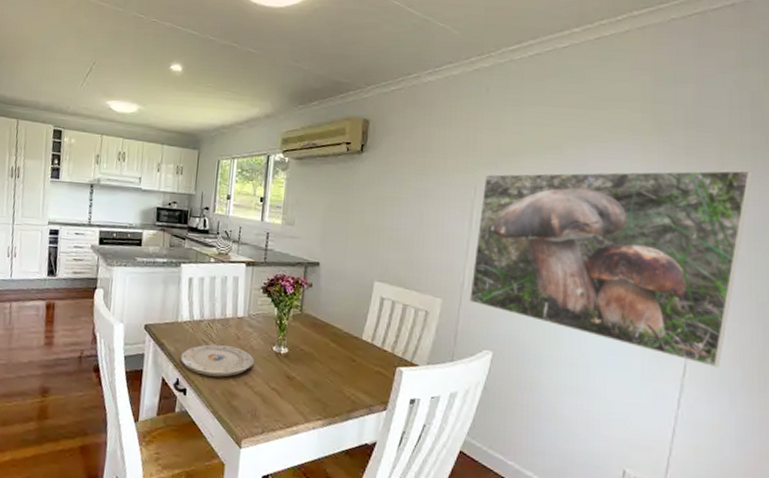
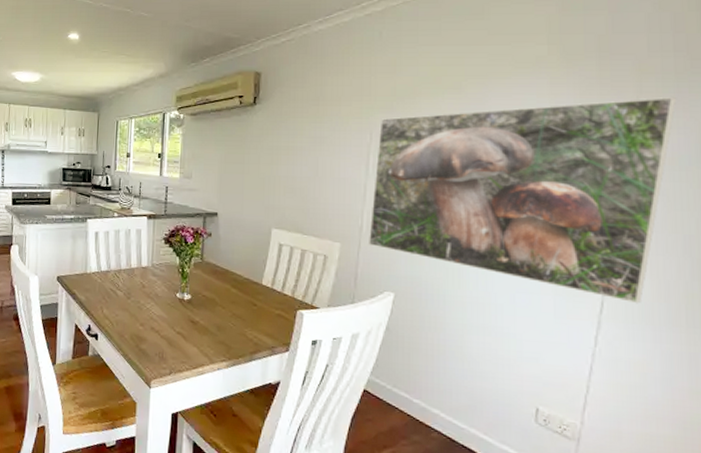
plate: present [180,344,254,377] -> none [90,293,159,323]

